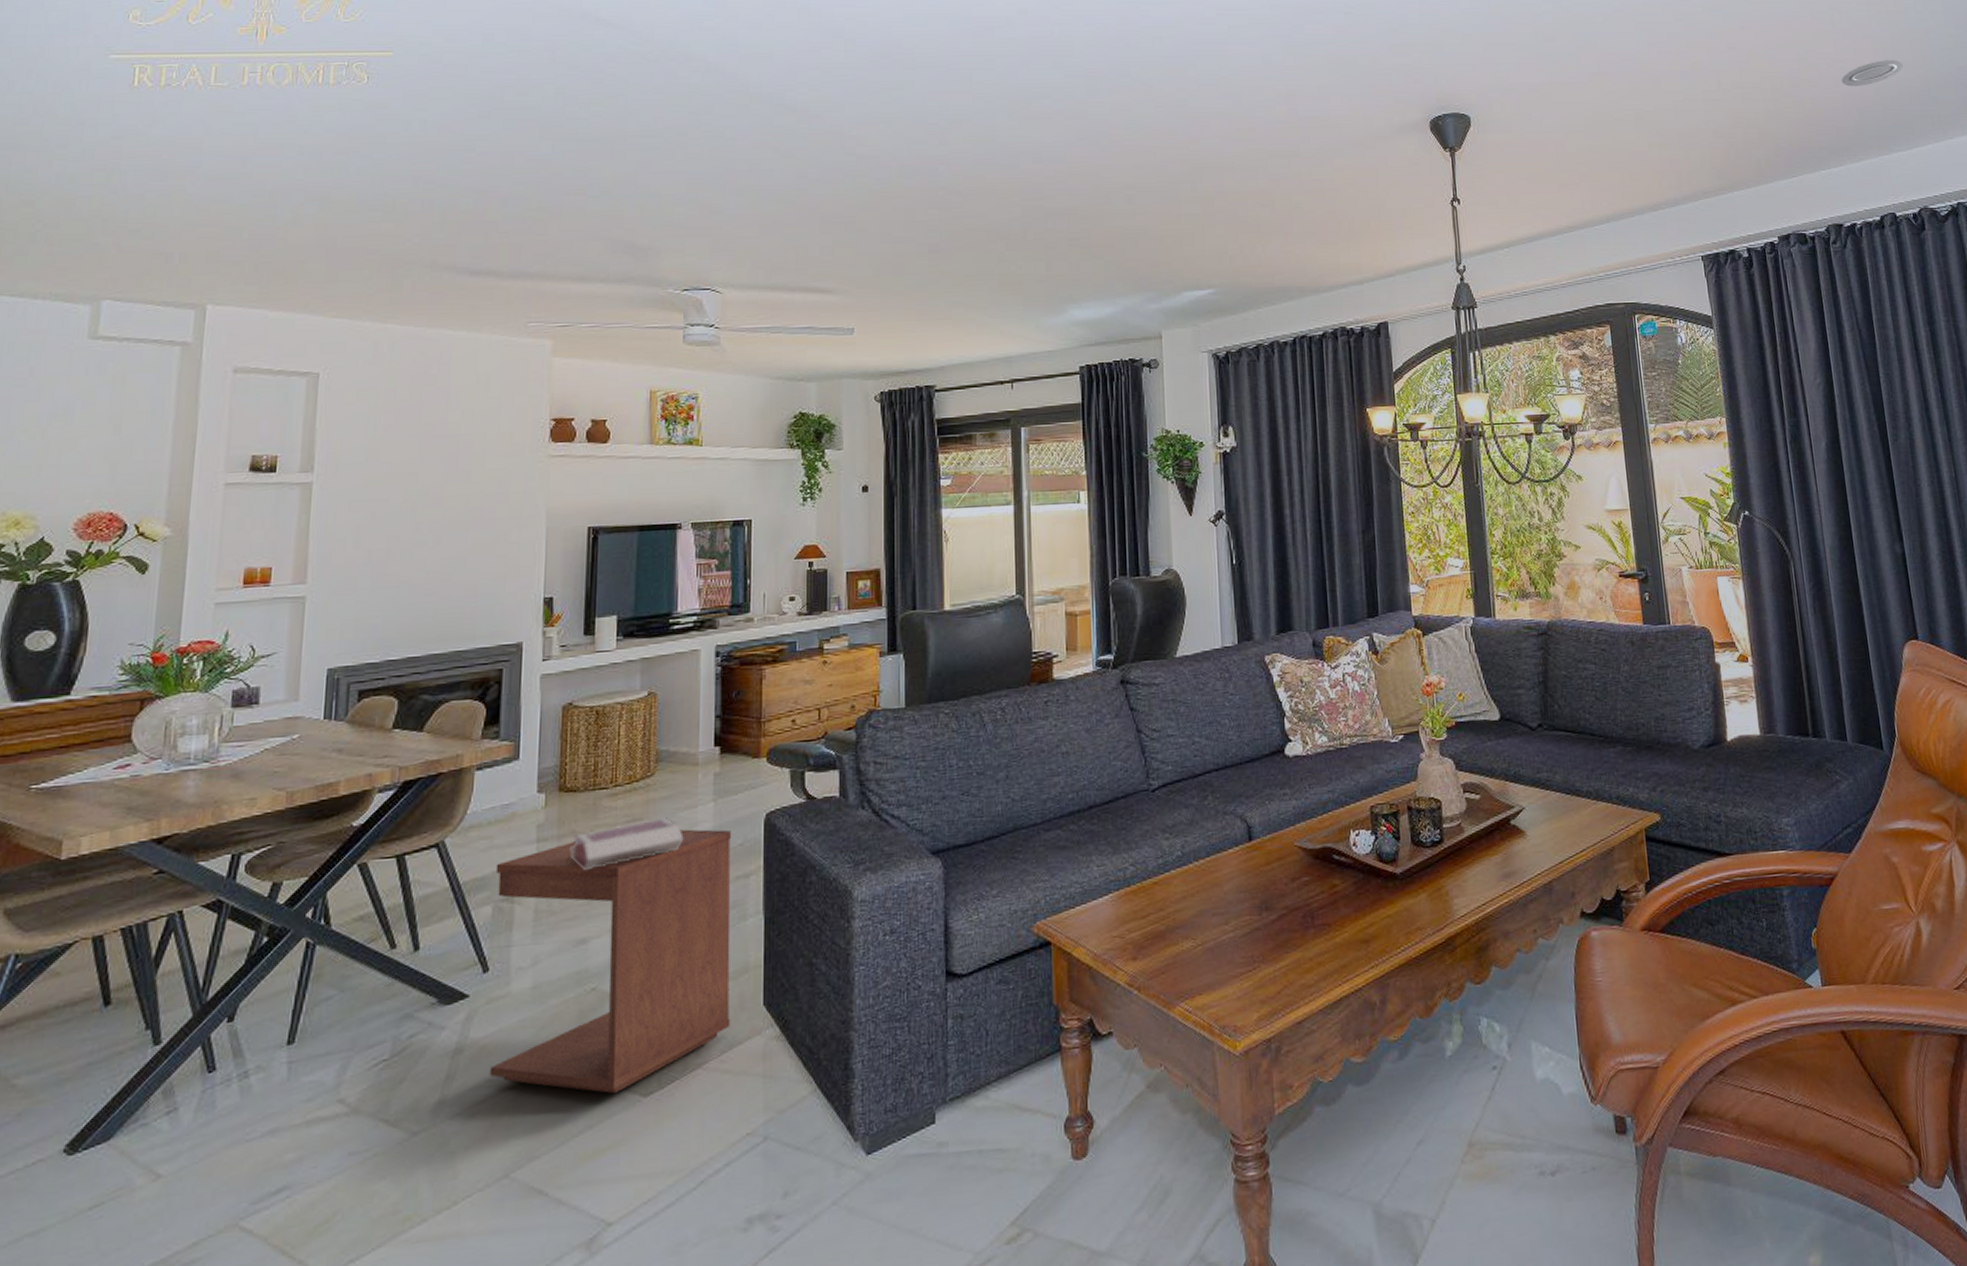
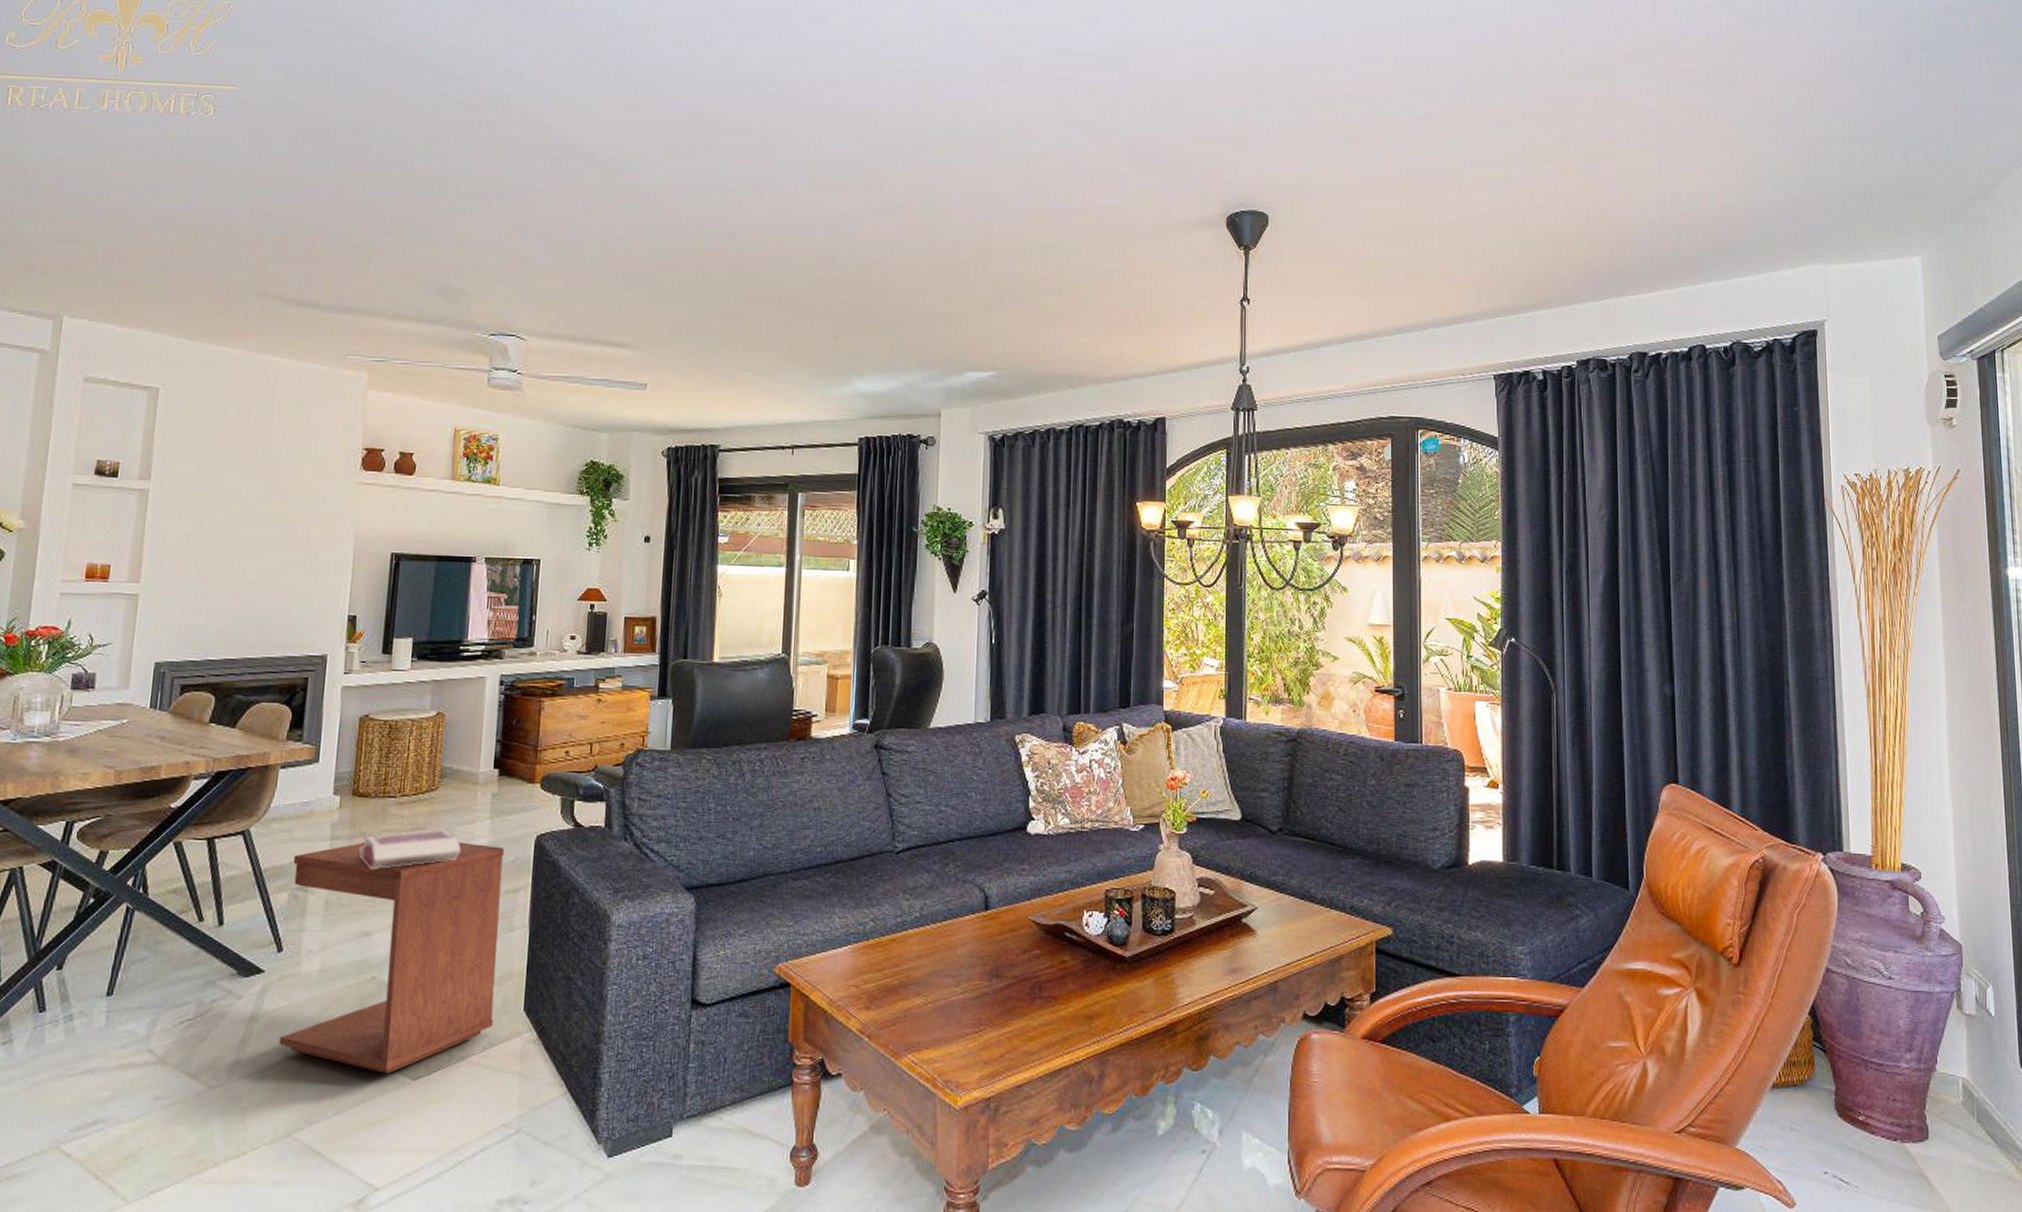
recessed light: present [1841,59,1903,86] -> none [1662,183,1731,210]

